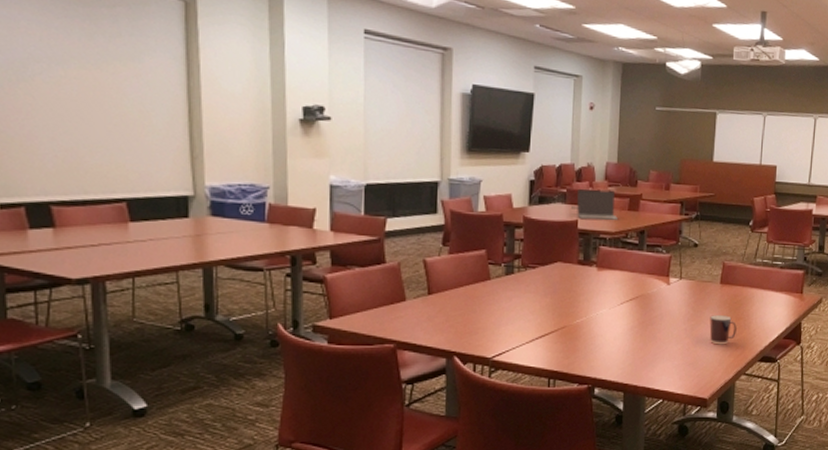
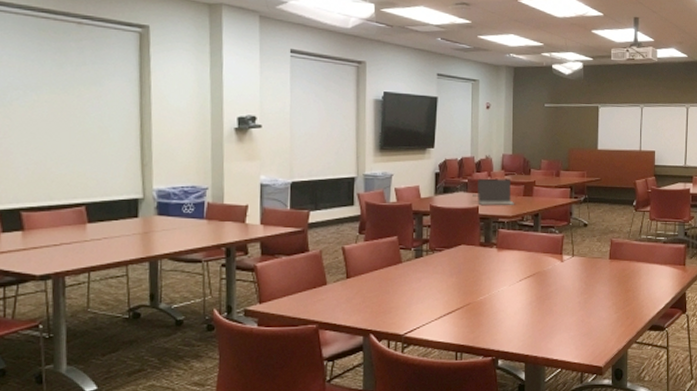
mug: present [709,315,737,345] -> none [601,288,626,316]

